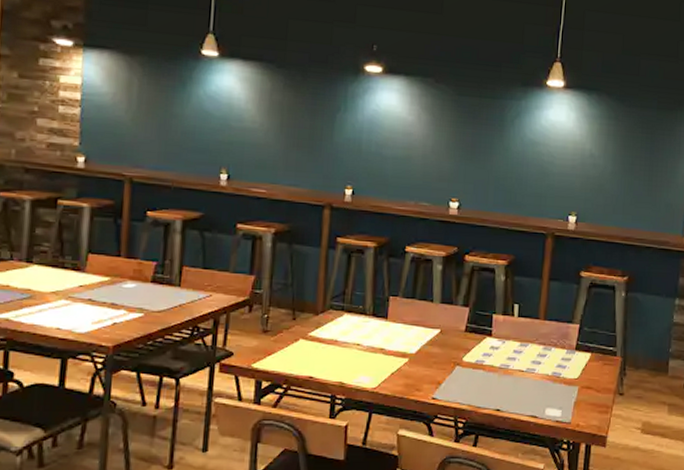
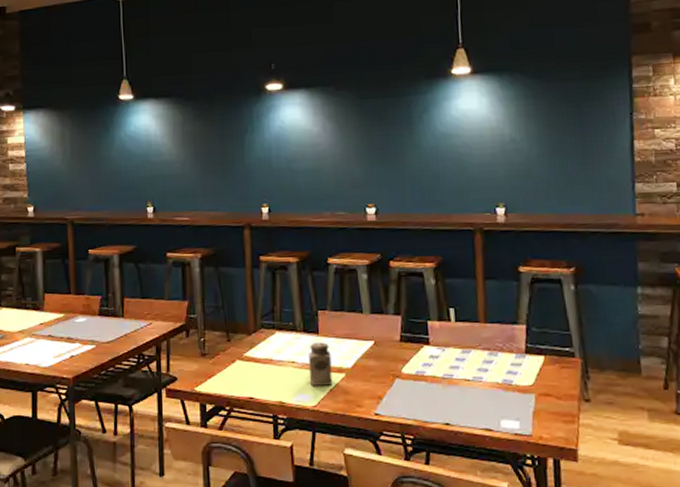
salt shaker: none [372,327,397,369] -> present [308,342,333,386]

